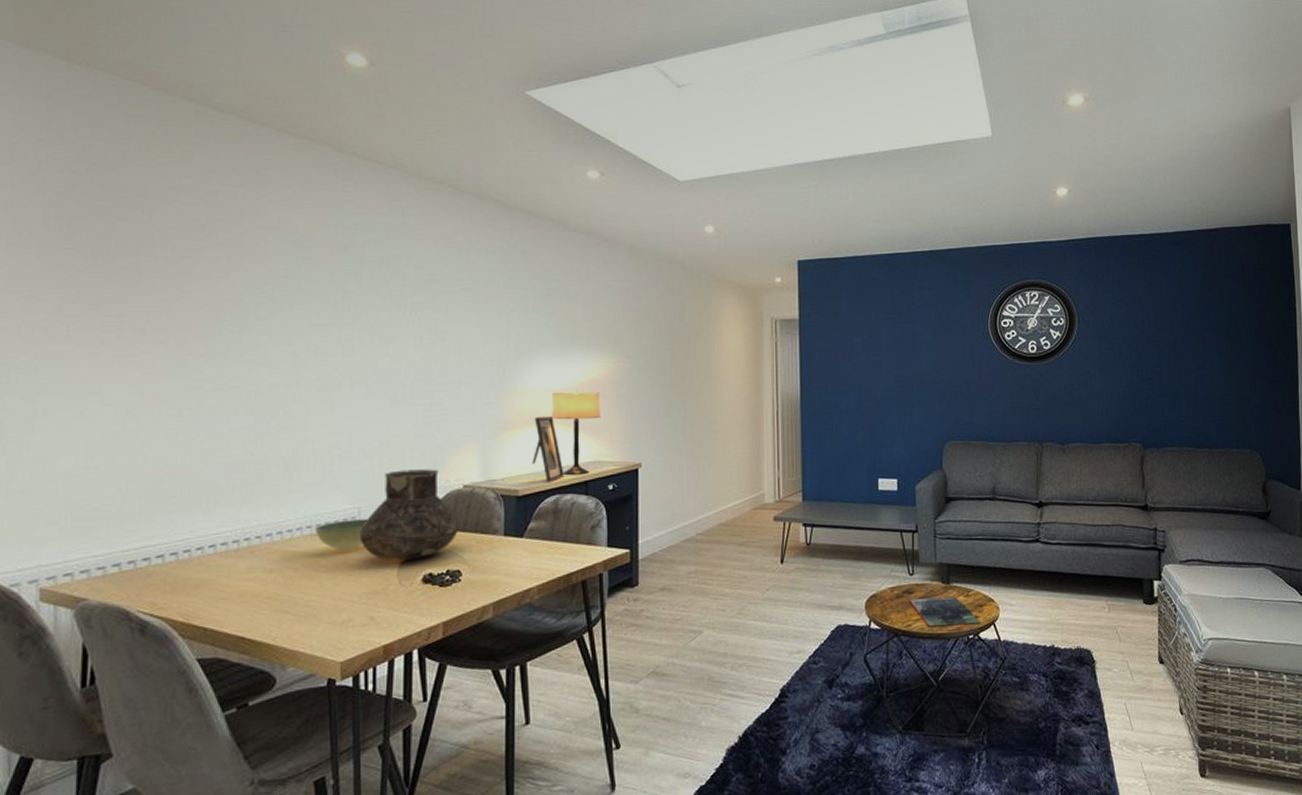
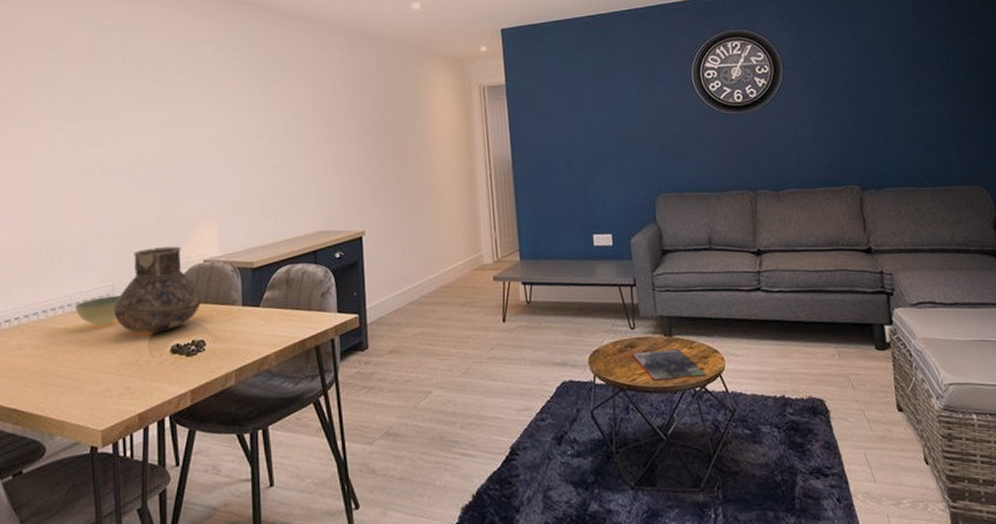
picture frame: present [532,416,565,482] -> none [264,191,295,253]
table lamp: present [551,391,601,476] -> none [279,166,325,247]

